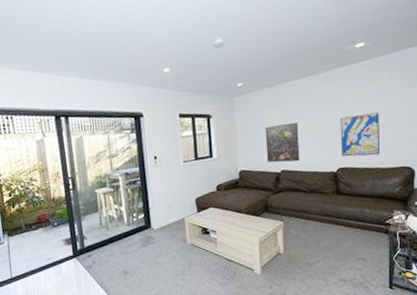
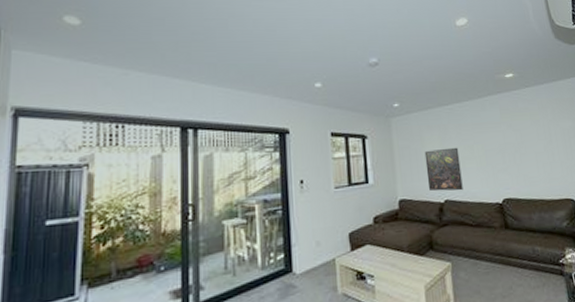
wall art: present [340,112,379,157] -> none [499,141,542,187]

